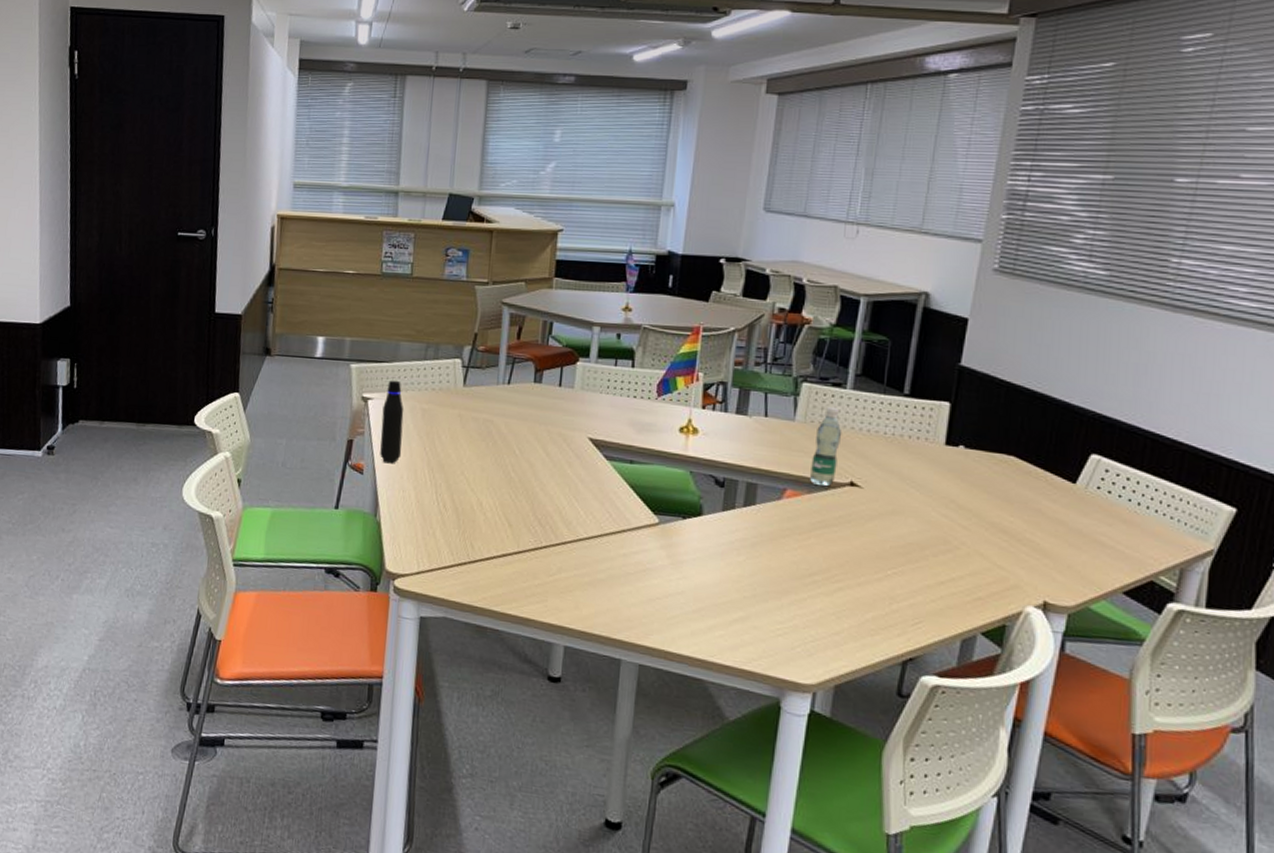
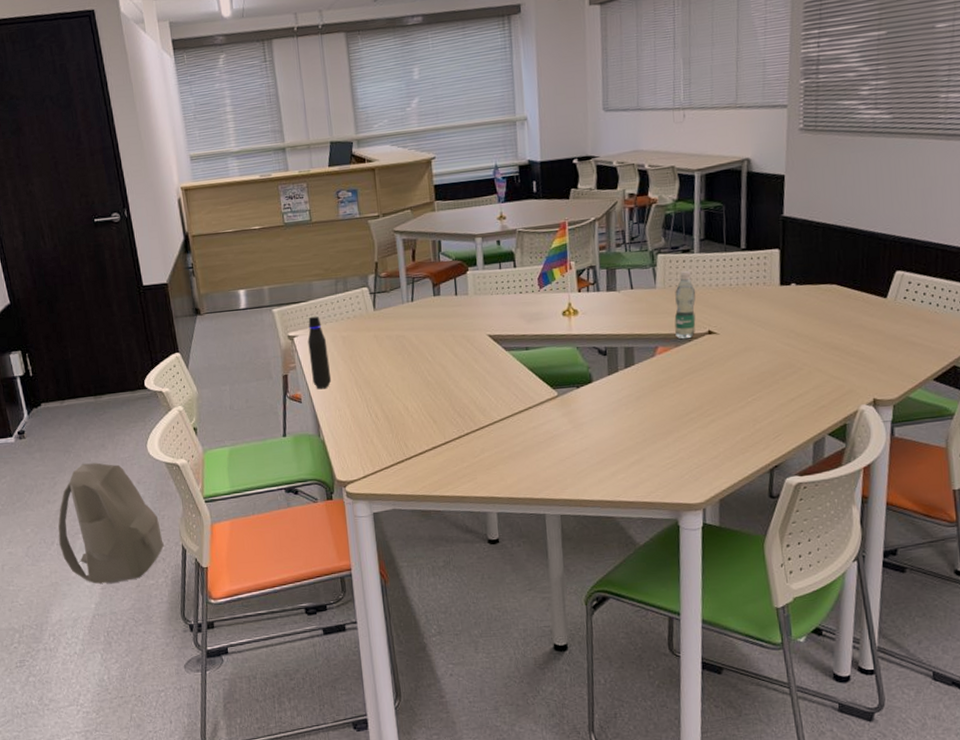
backpack: none [64,495,179,638] -> present [58,462,165,584]

